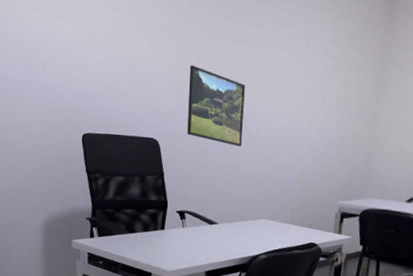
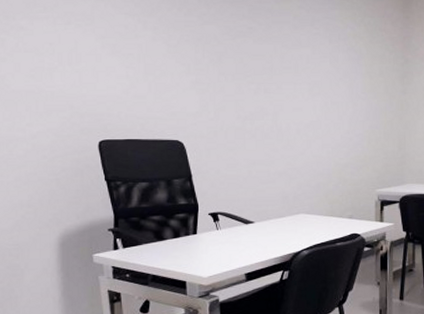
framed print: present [187,65,245,147] -> none [211,65,273,143]

